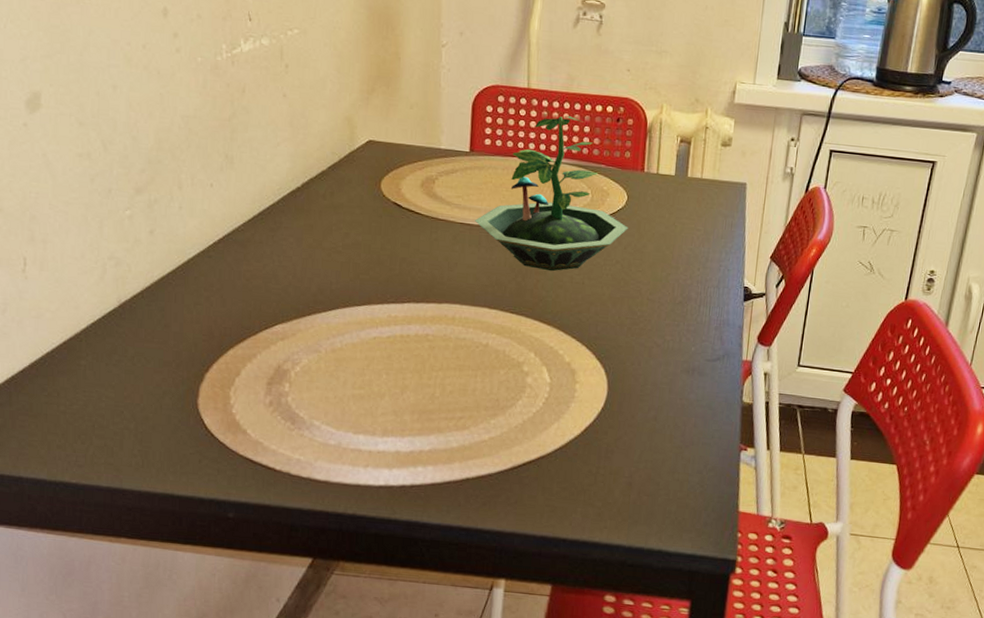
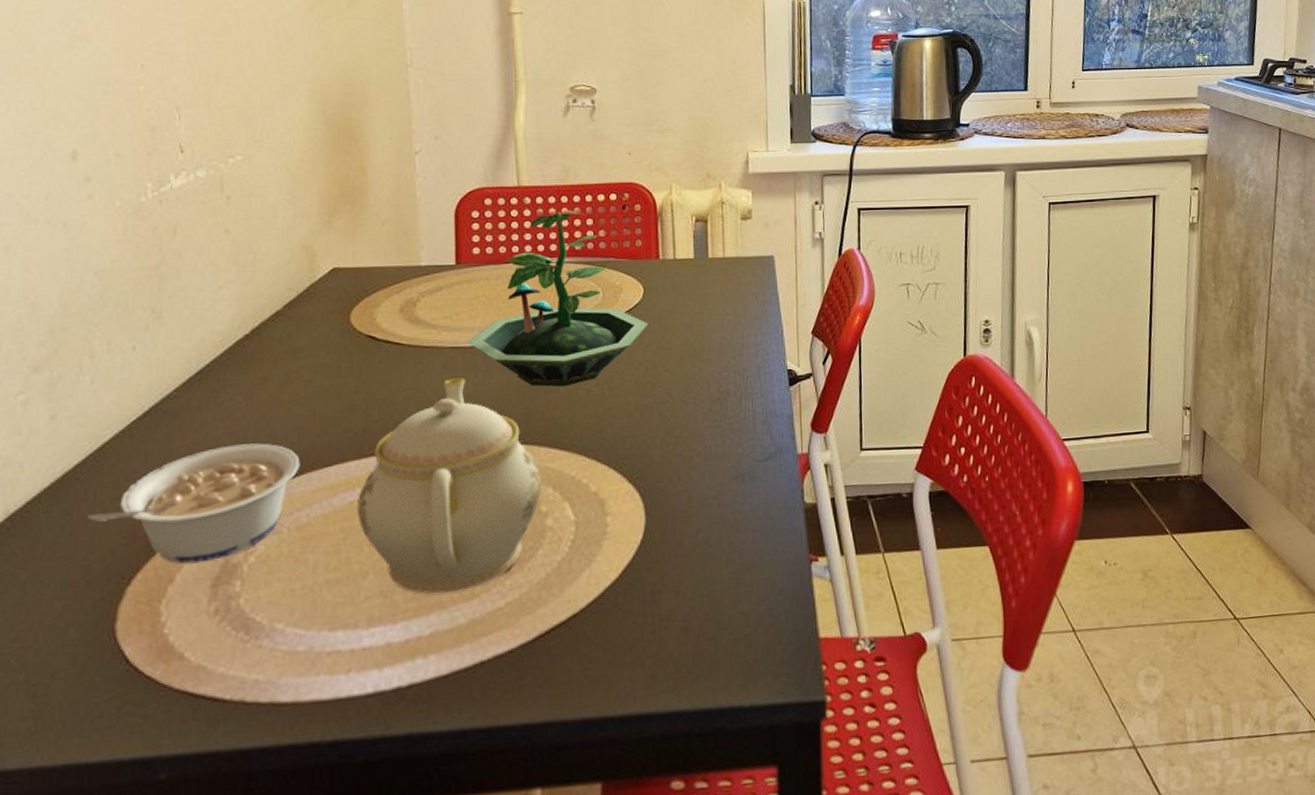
legume: none [176,276,337,365] -> present [86,443,300,564]
teapot: none [379,249,527,422] -> present [357,378,543,594]

